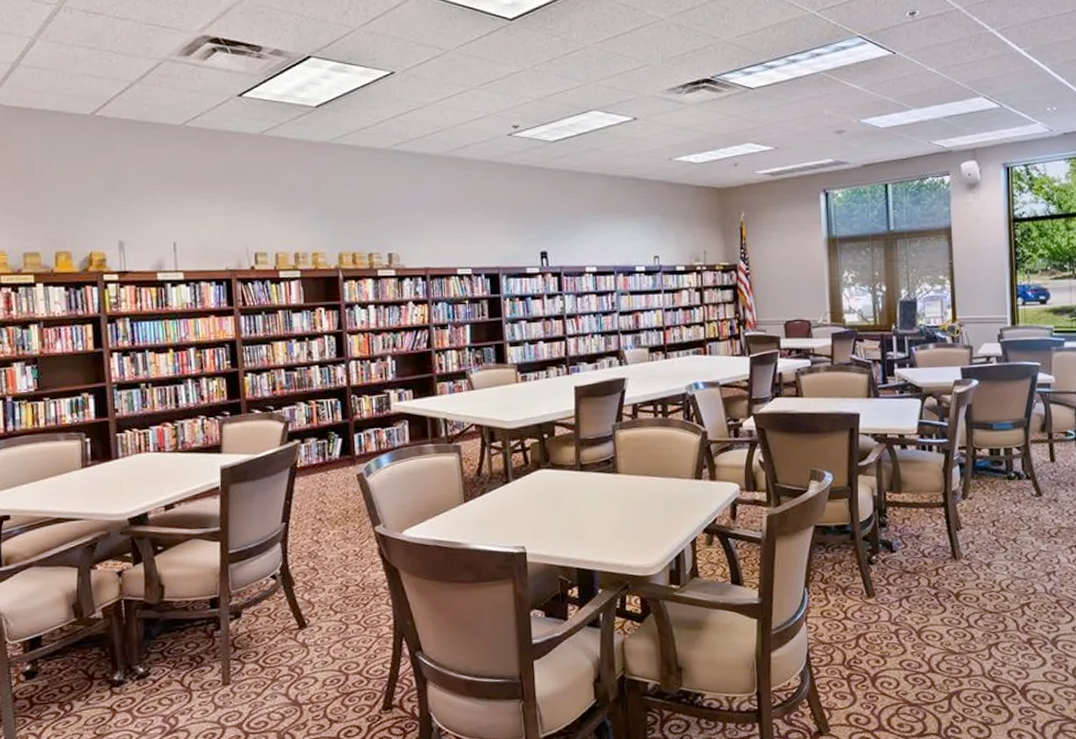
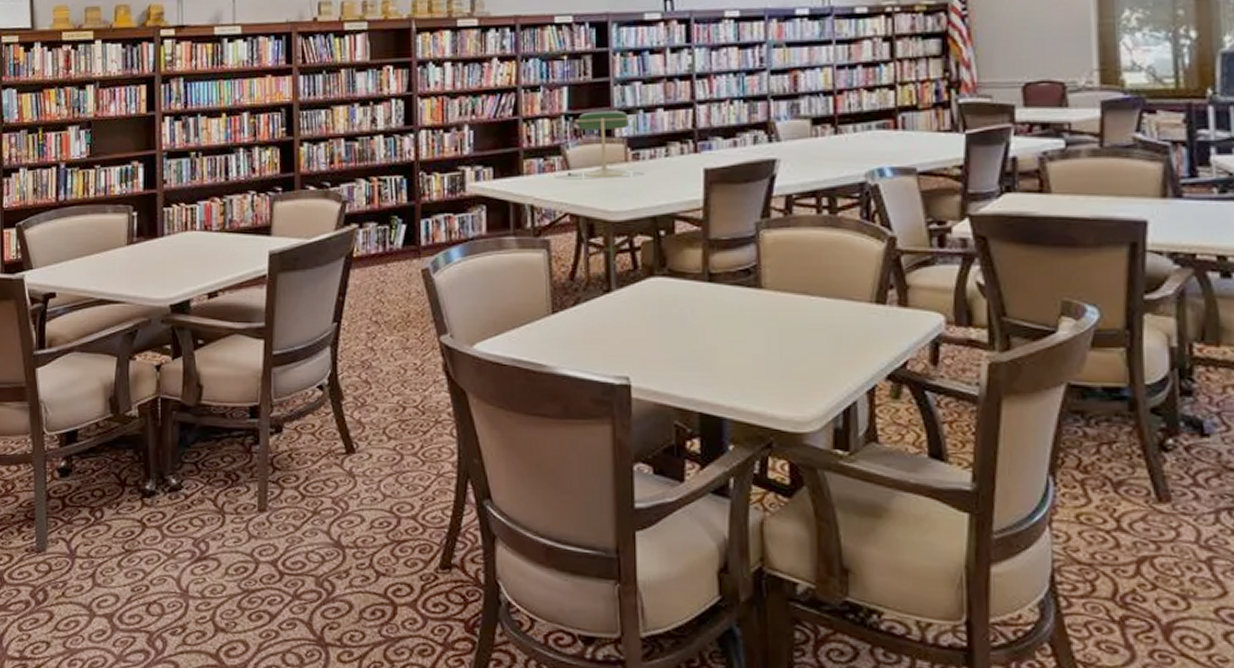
desk lamp: none [462,343,531,398] -> present [554,110,644,180]

